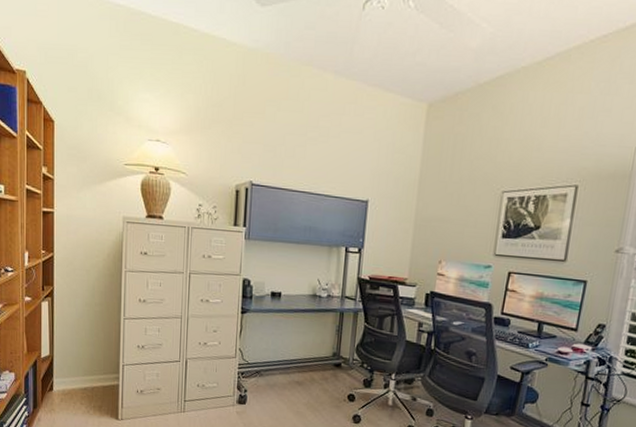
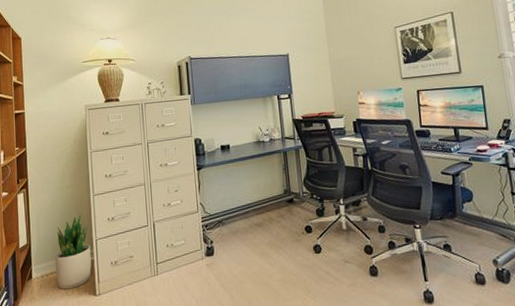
planter: none [78,336,116,409] -> present [55,215,92,290]

